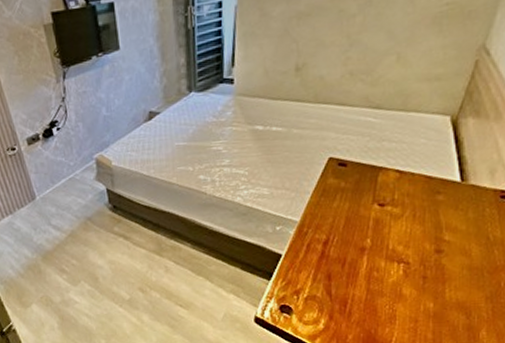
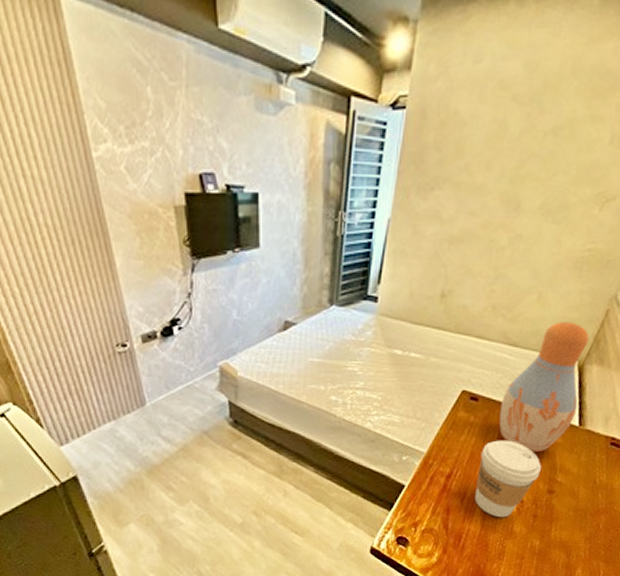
coffee cup: none [356,202,424,281] -> present [475,440,541,518]
vase: none [371,77,460,213] -> present [499,322,589,453]

